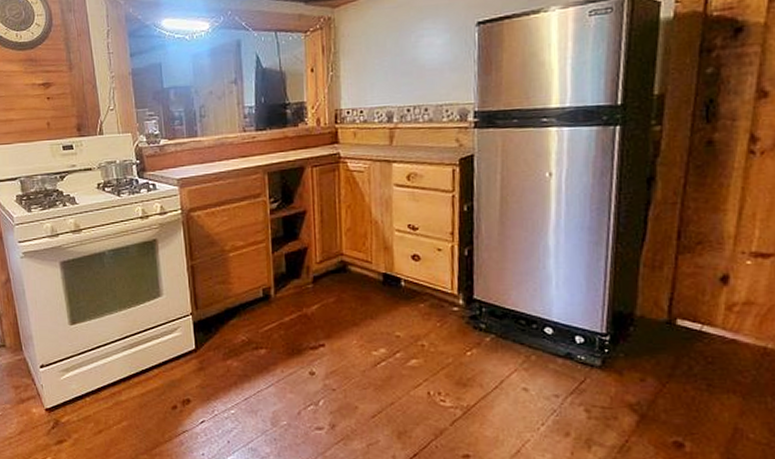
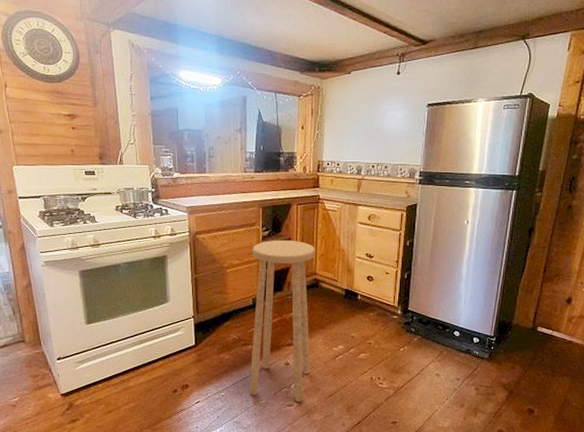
stool: none [259,212,342,425] -> present [250,239,315,402]

